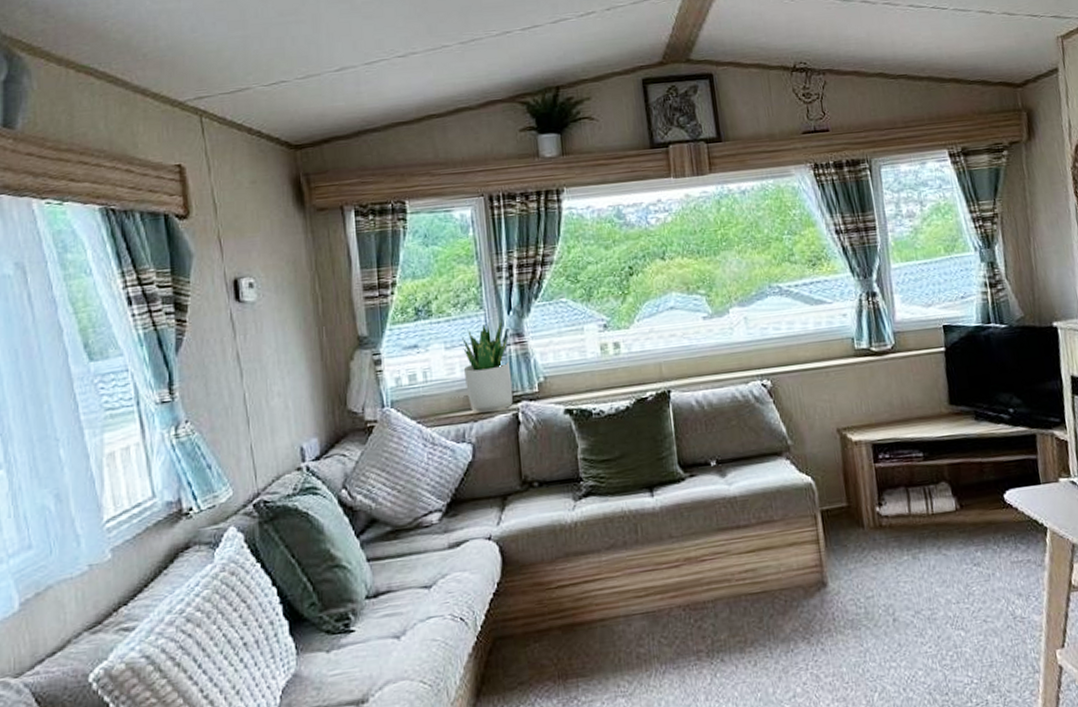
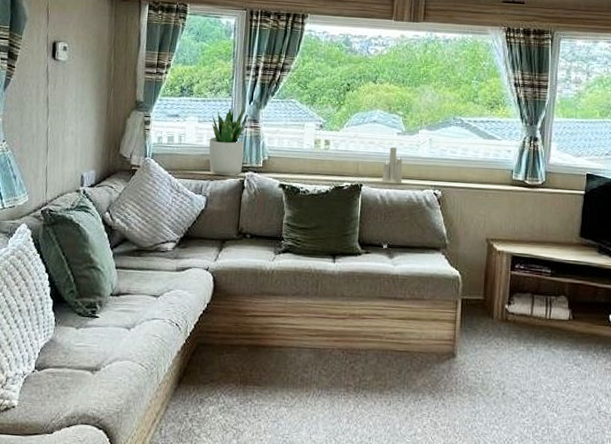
candle: none [692,332,720,383] -> present [382,144,403,183]

